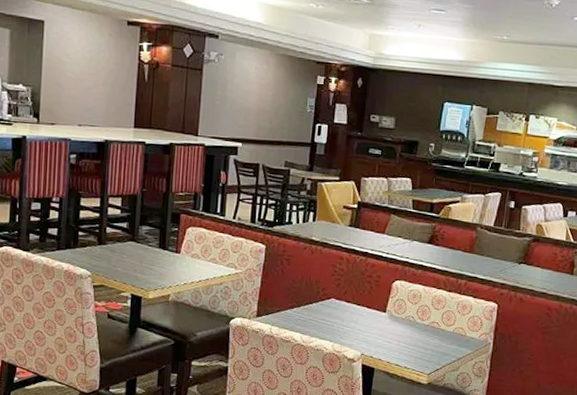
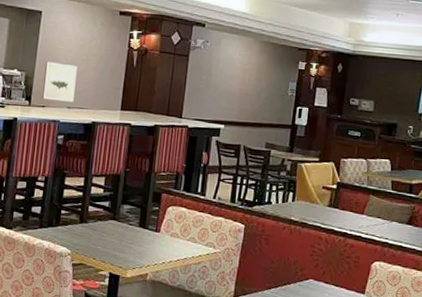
wall art: none [50,76,86,120] -> present [41,62,77,102]

